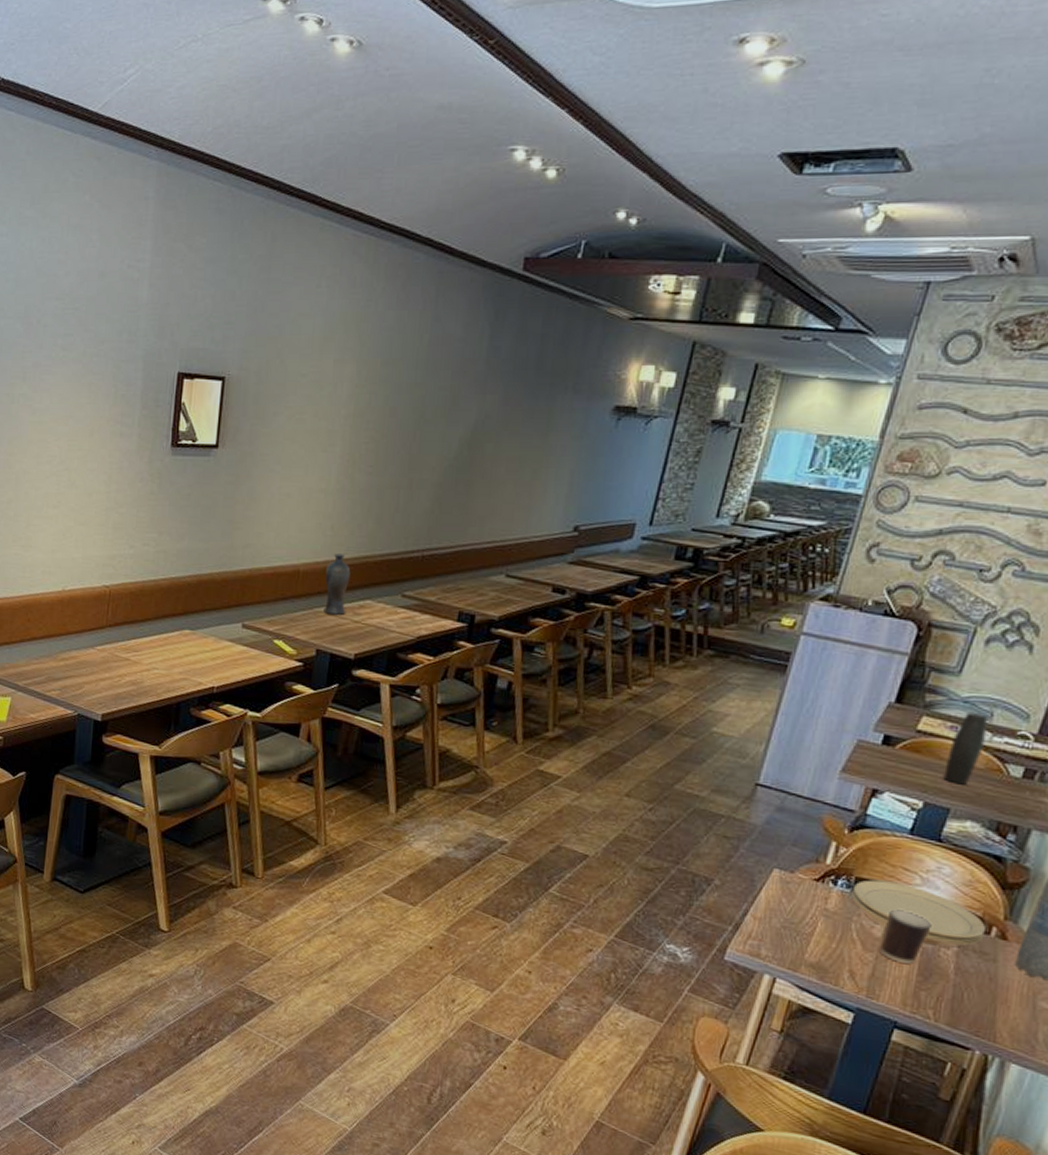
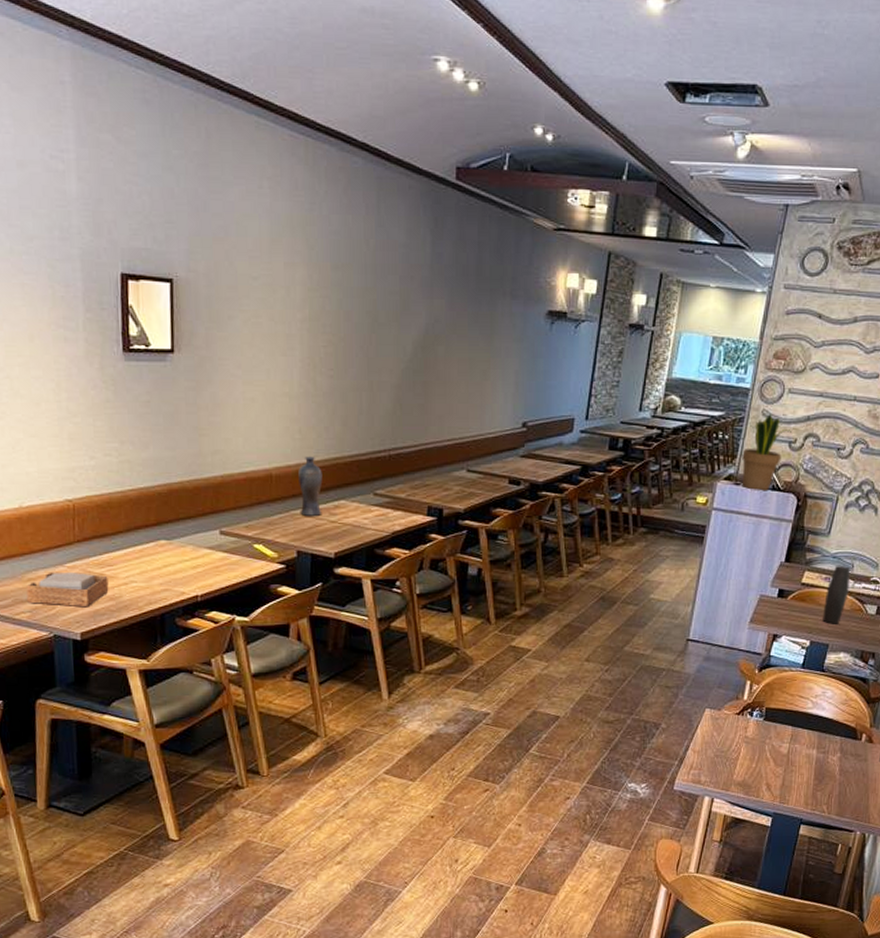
napkin holder: none [59,653,133,690] -> present [26,571,109,608]
potted plant: none [842,524,915,617] -> present [742,413,791,491]
plate: present [851,880,986,948] -> none [764,708,858,755]
mug: present [880,909,932,964] -> none [787,729,822,772]

